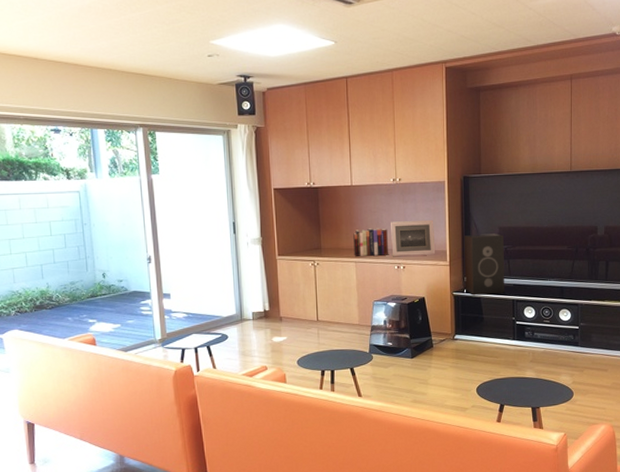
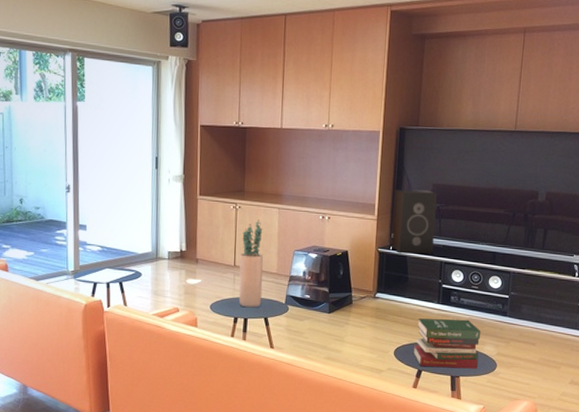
vase: none [322,274,347,360] -> present [238,219,263,308]
books: present [353,228,388,256] -> none [278,174,315,204]
picture frame: present [390,219,436,257] -> none [317,169,365,208]
books: none [494,352,556,401] -> present [413,318,481,369]

